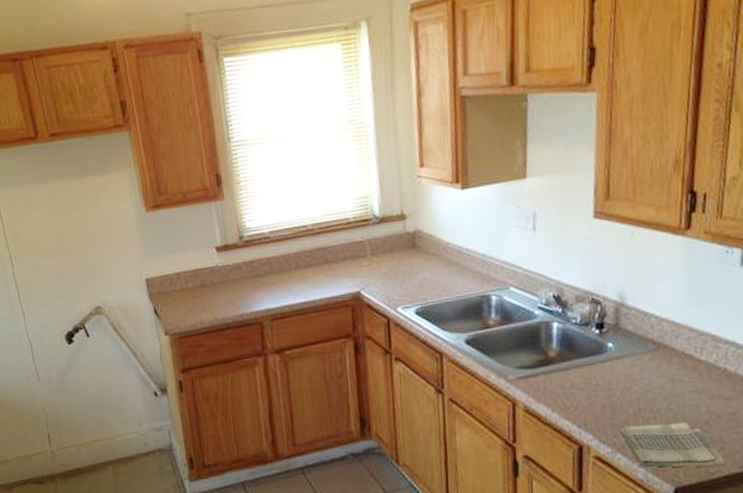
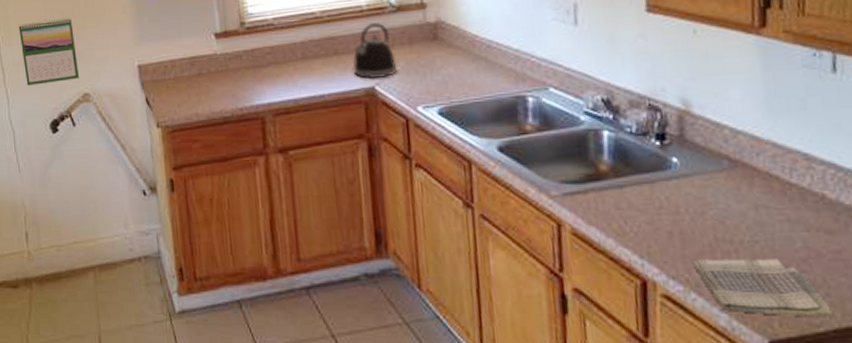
calendar: none [29,236,91,301] -> present [18,18,80,86]
kettle: none [341,233,380,285] -> present [353,23,397,80]

